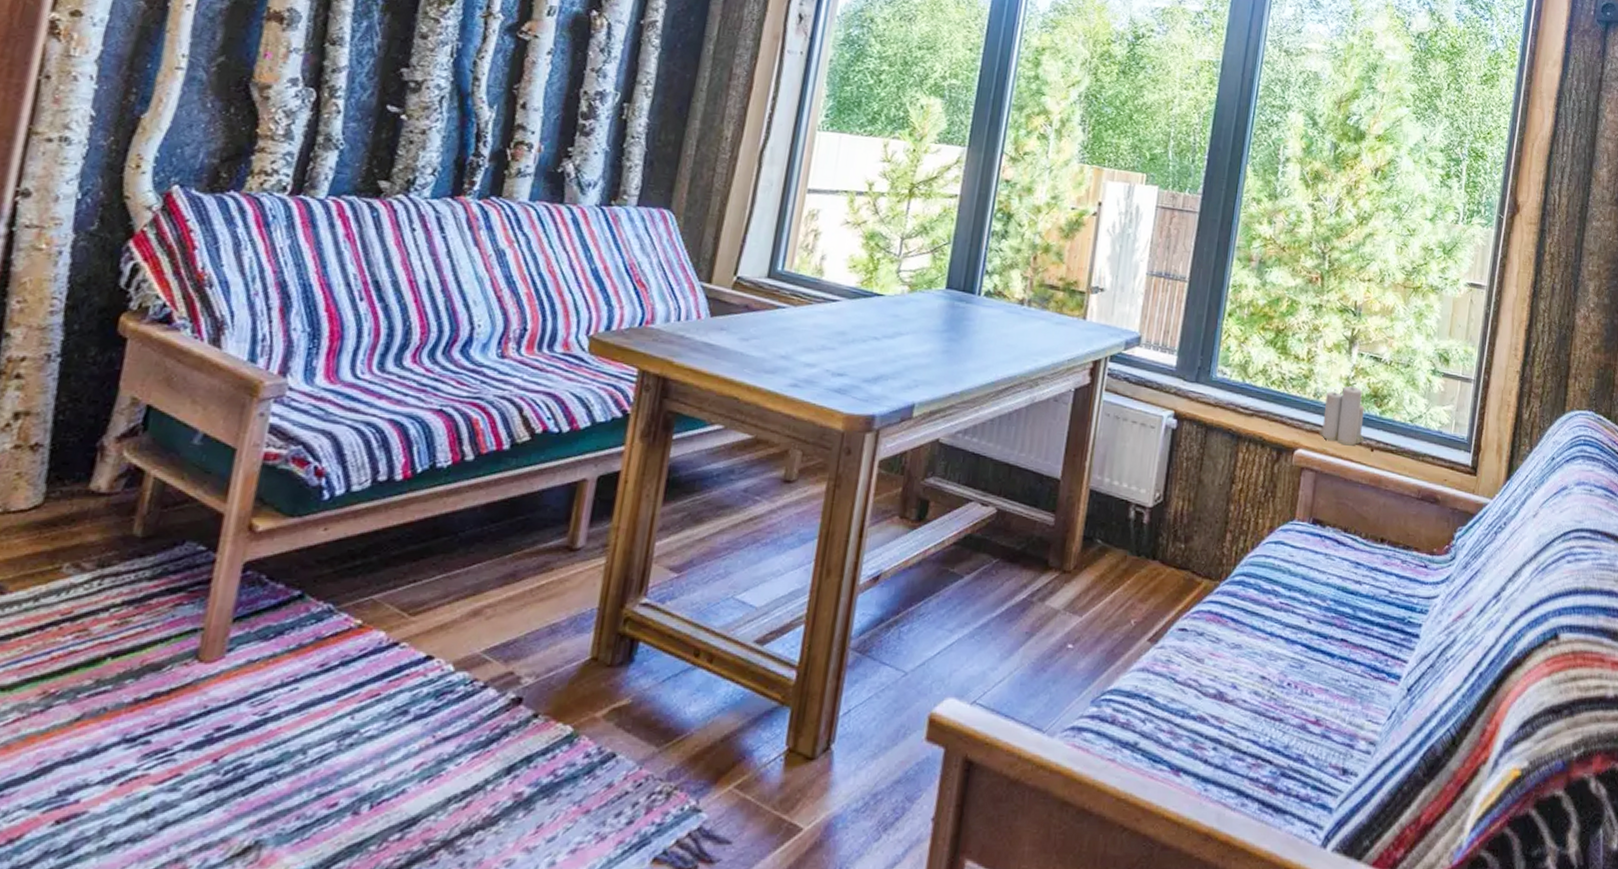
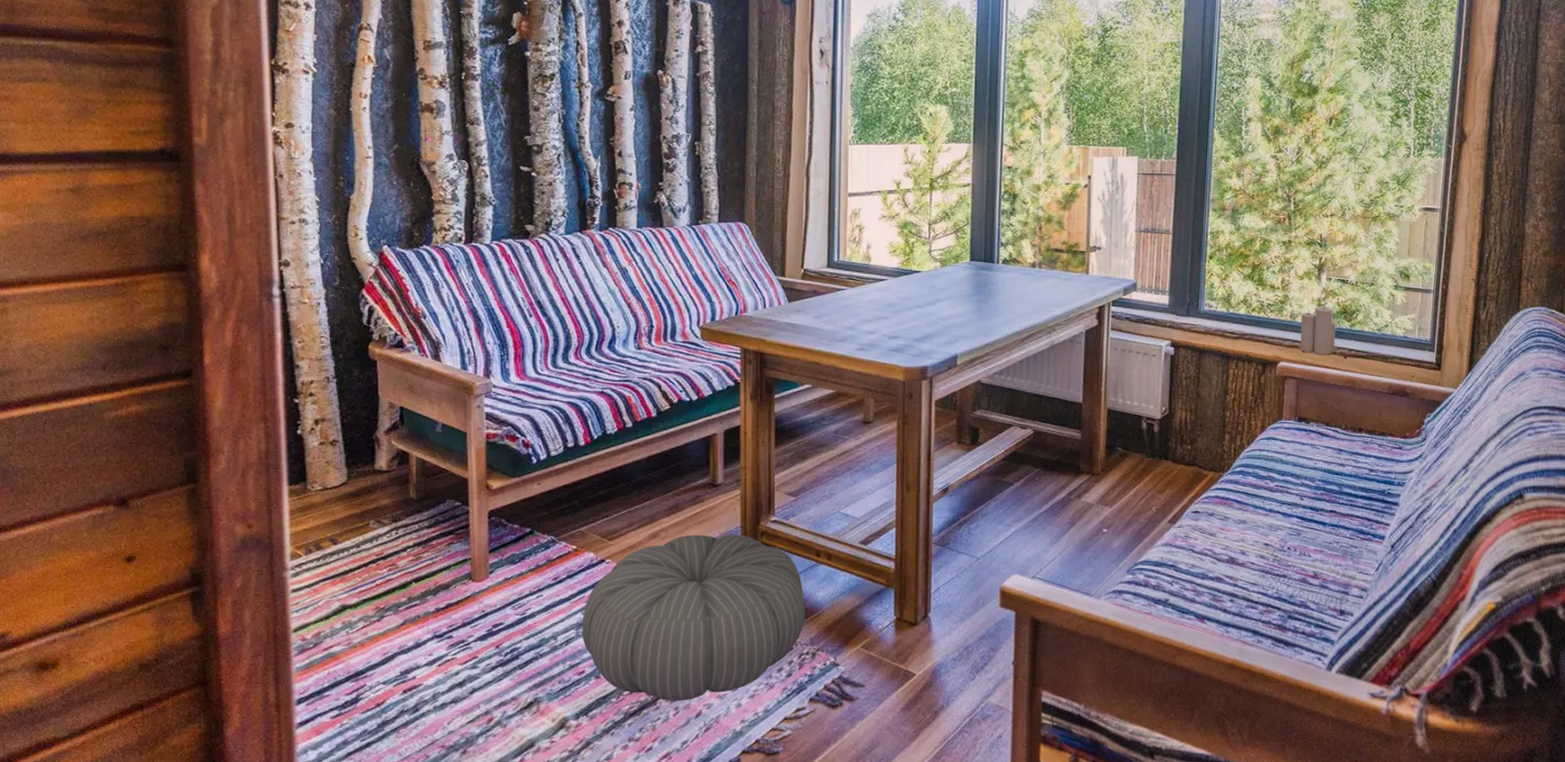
pouf: none [344,615,669,853] -> present [582,534,805,701]

